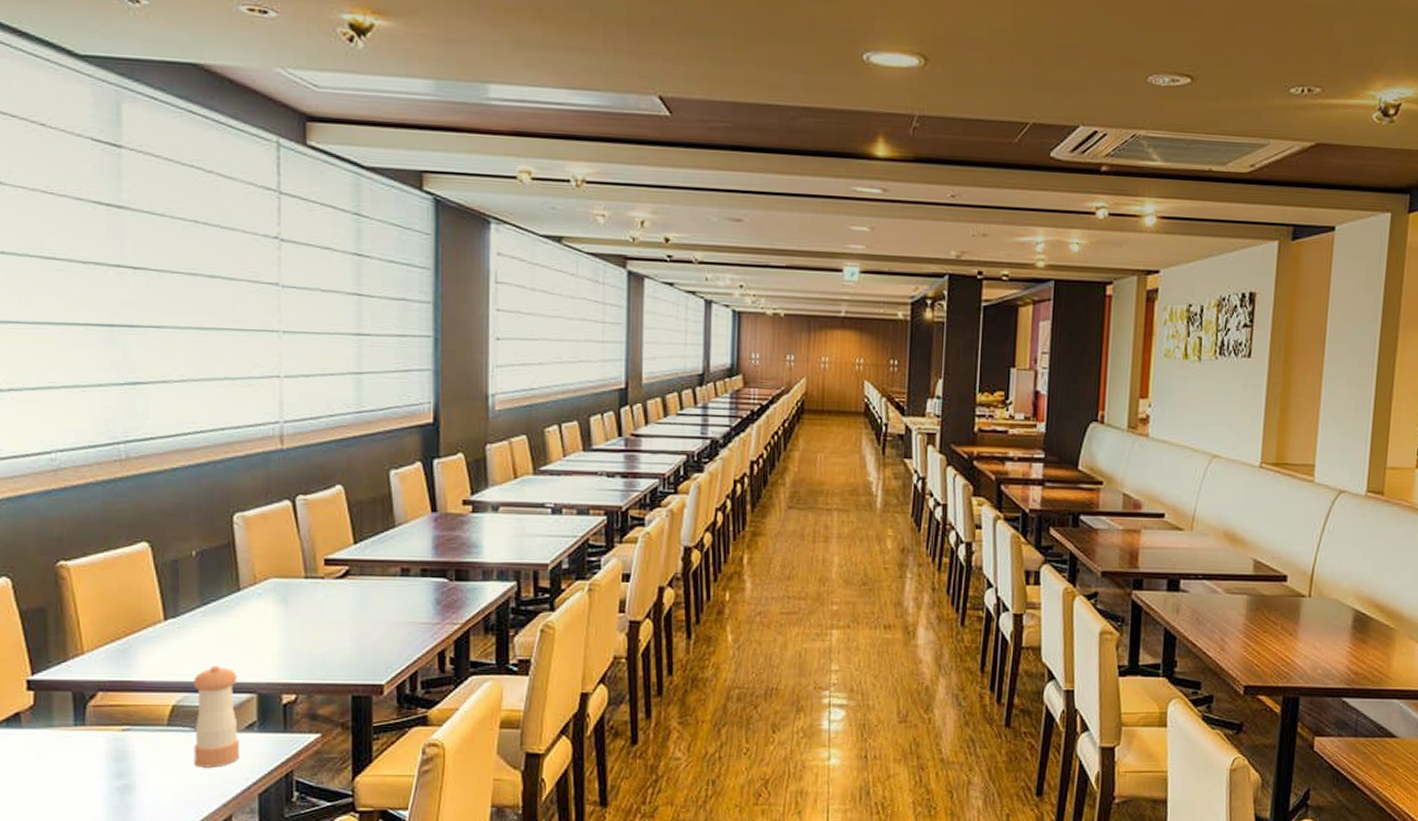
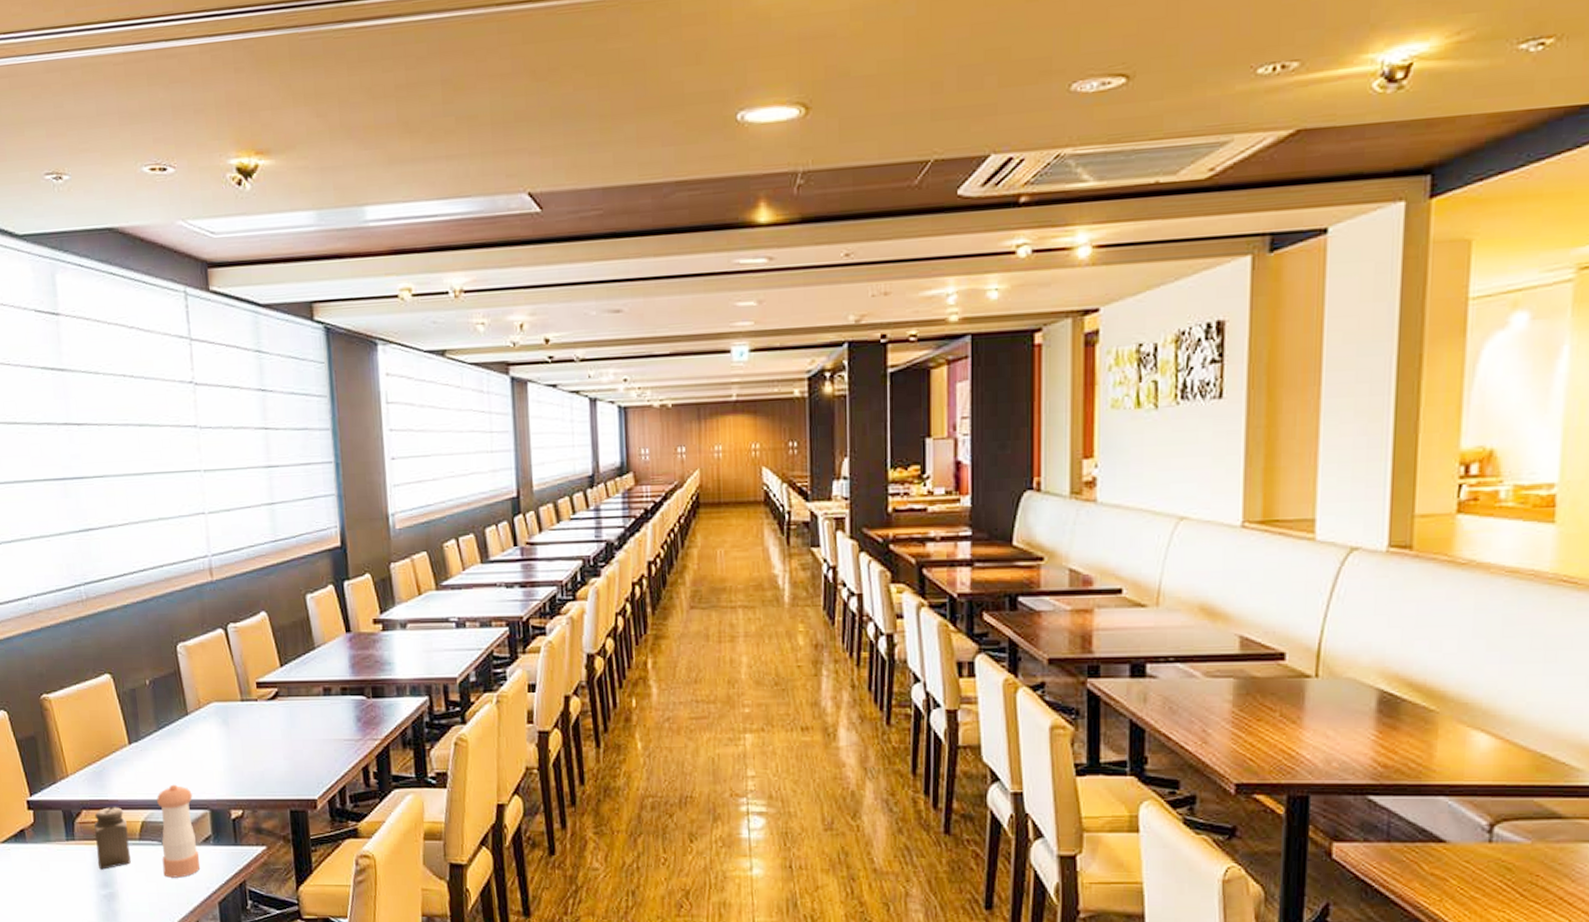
salt shaker: none [111,689,154,758] -> present [94,807,131,870]

